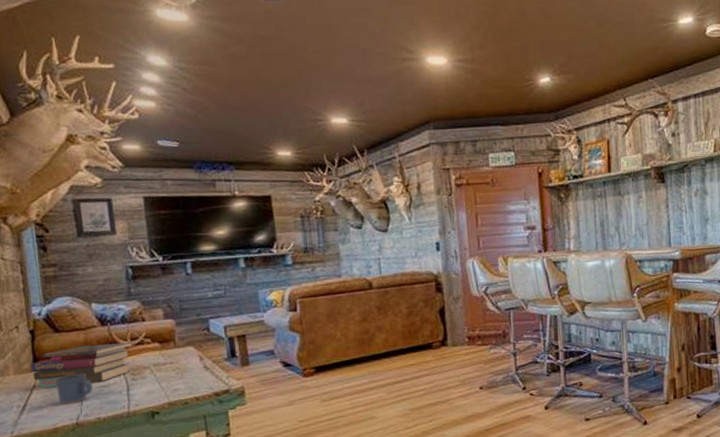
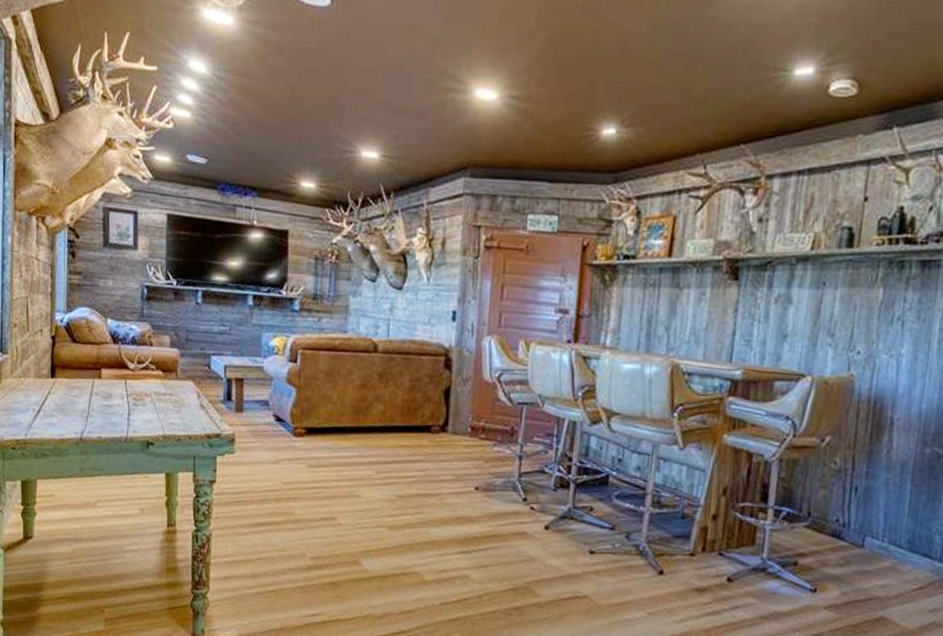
books: present [30,342,132,389] -> none [48,359,138,402]
mug: present [55,373,93,405] -> none [67,387,99,418]

